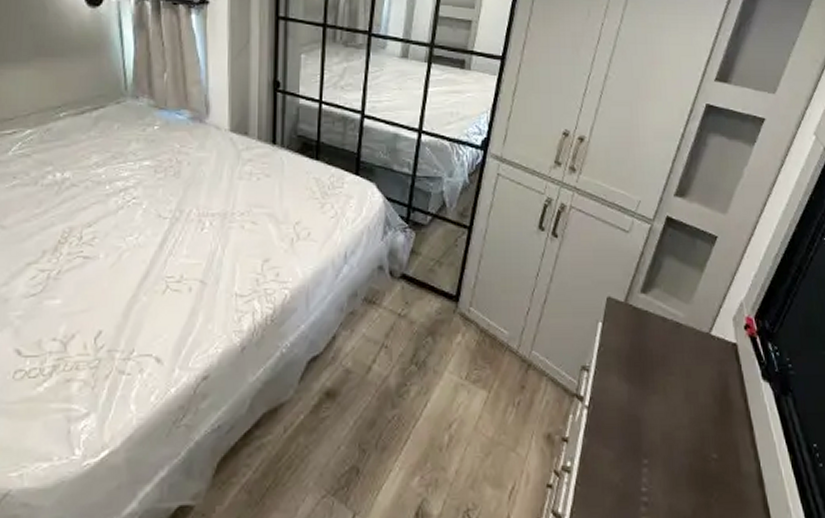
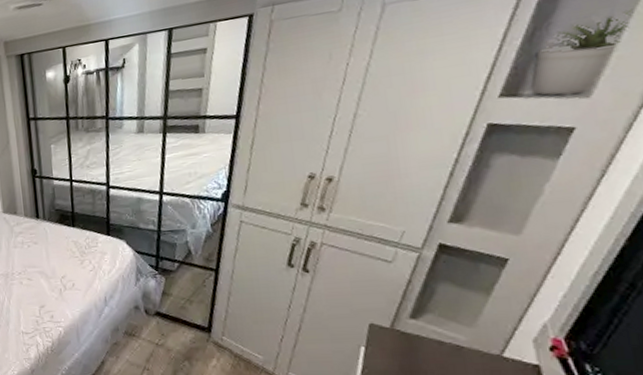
potted plant: none [736,23,803,89] -> present [530,8,634,96]

